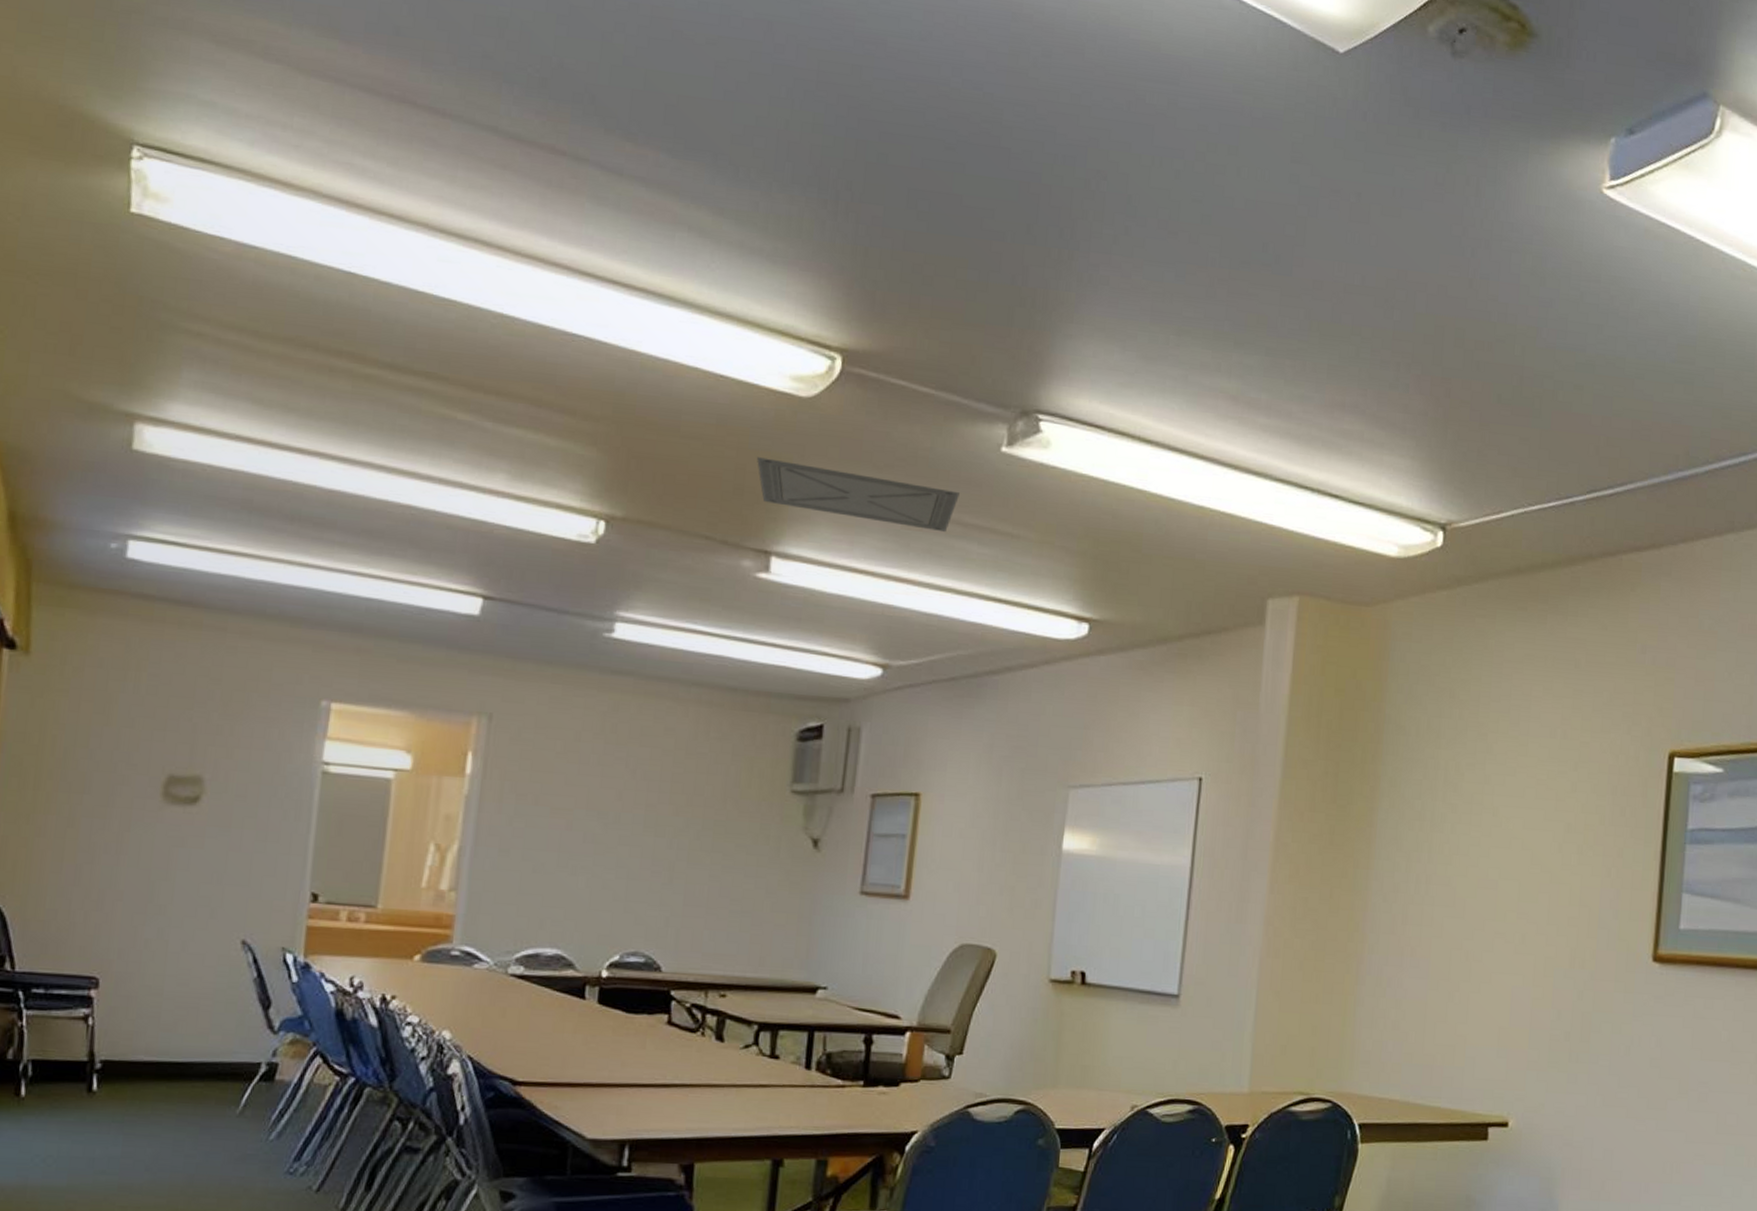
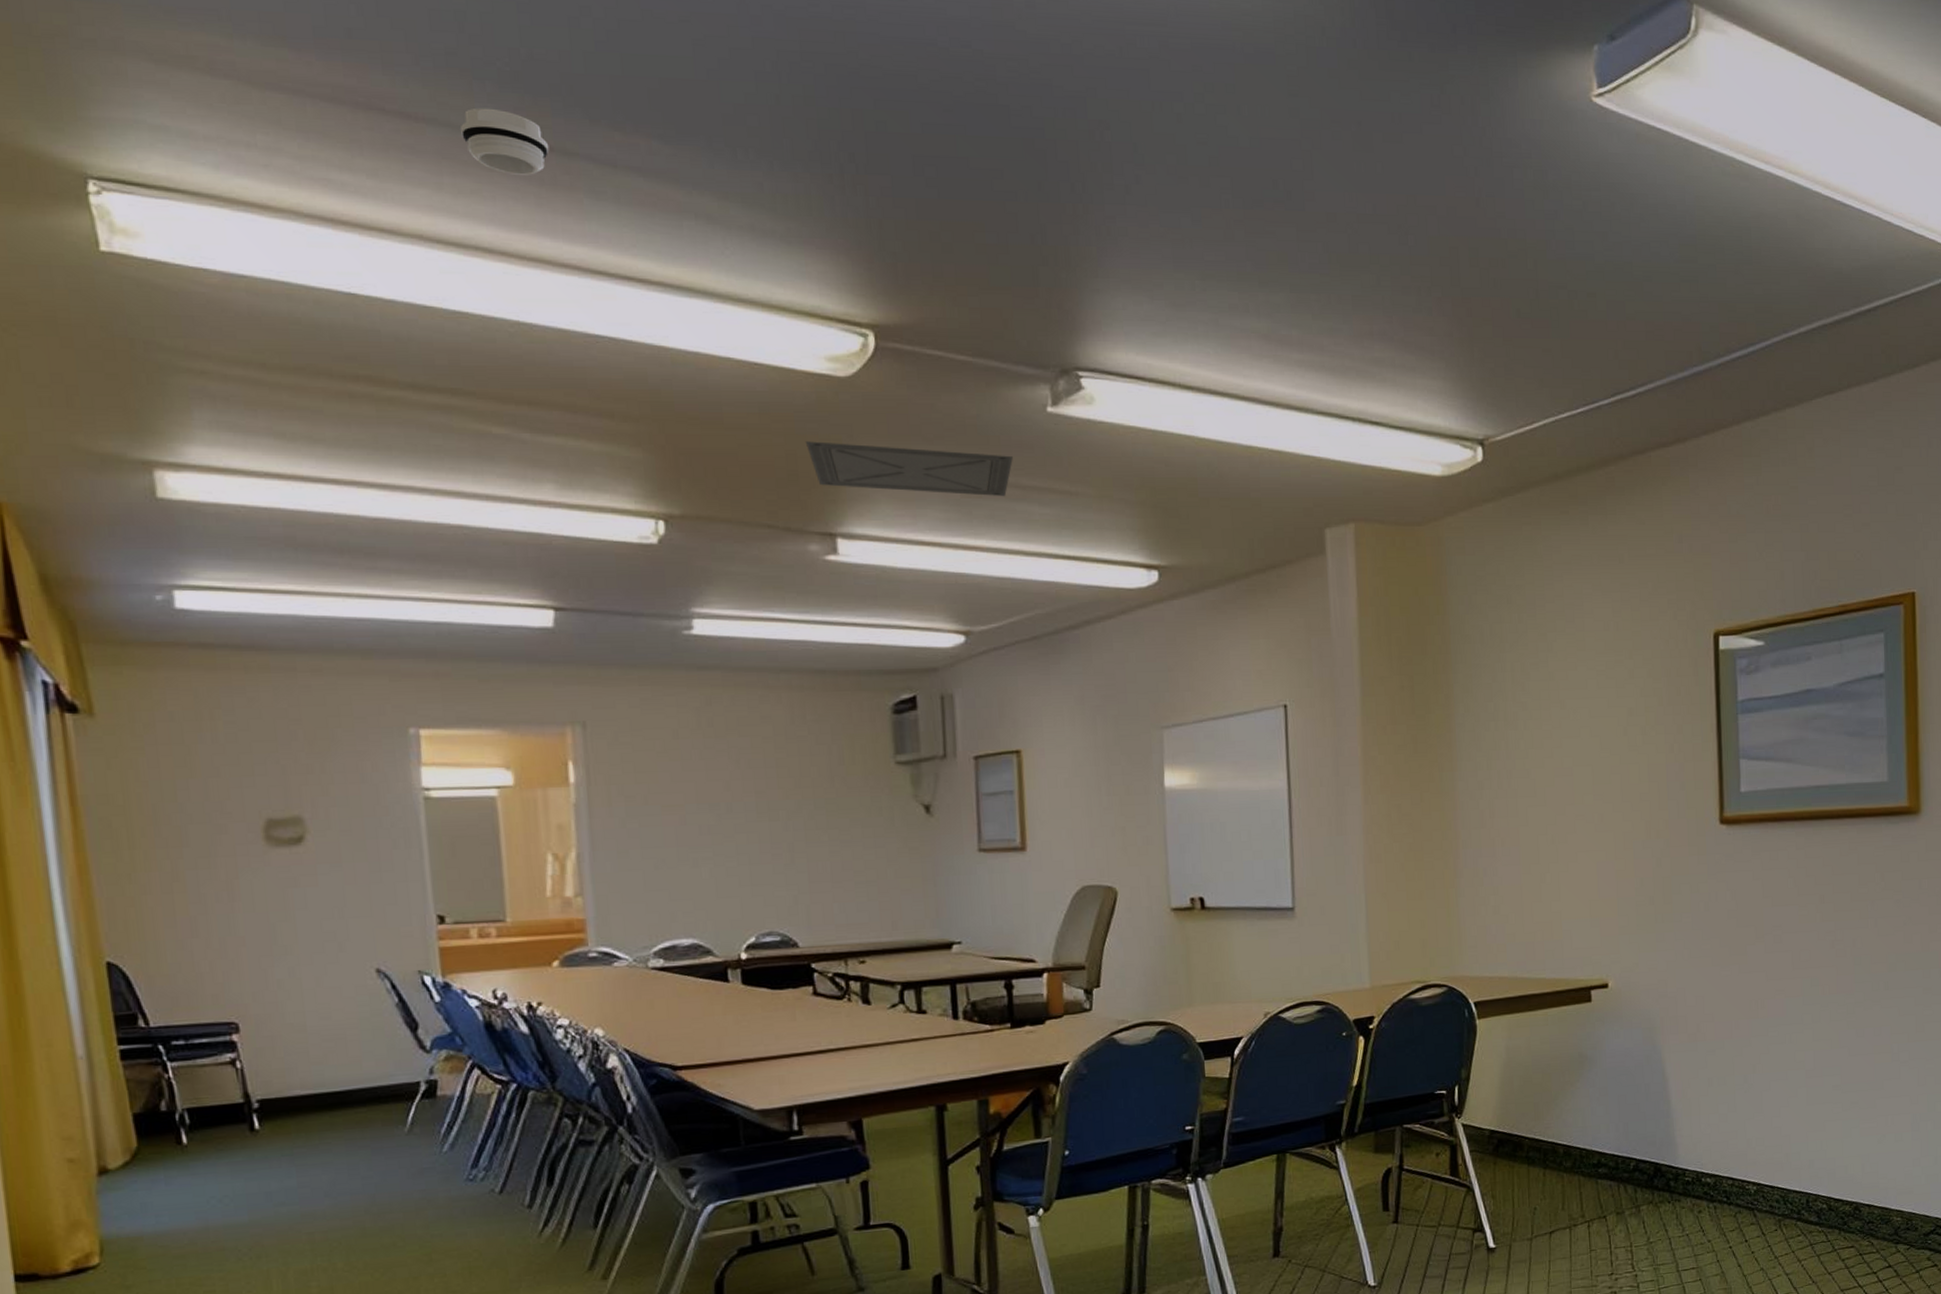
smoke detector: none [481,109,563,176] -> present [459,107,550,175]

